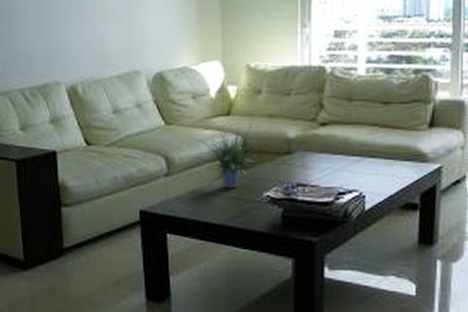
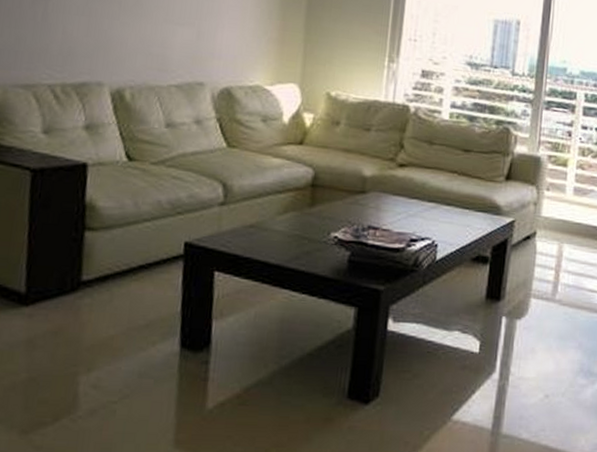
potted plant: present [191,121,269,189] -> none [254,153,342,226]

